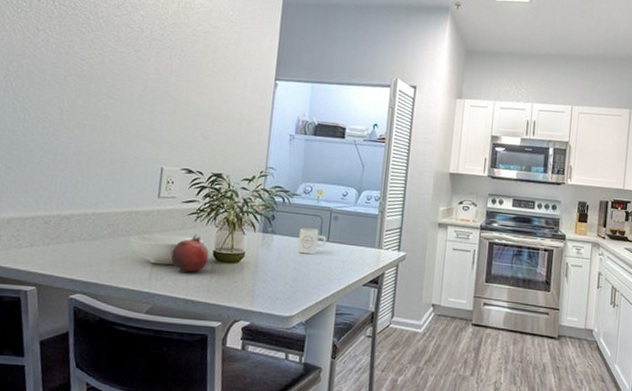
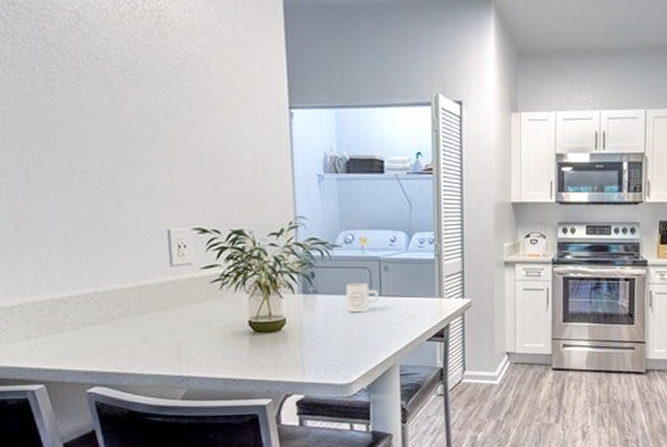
bowl: present [129,234,205,265] -> none [144,307,237,343]
fruit: present [170,233,209,273] -> none [198,303,245,350]

